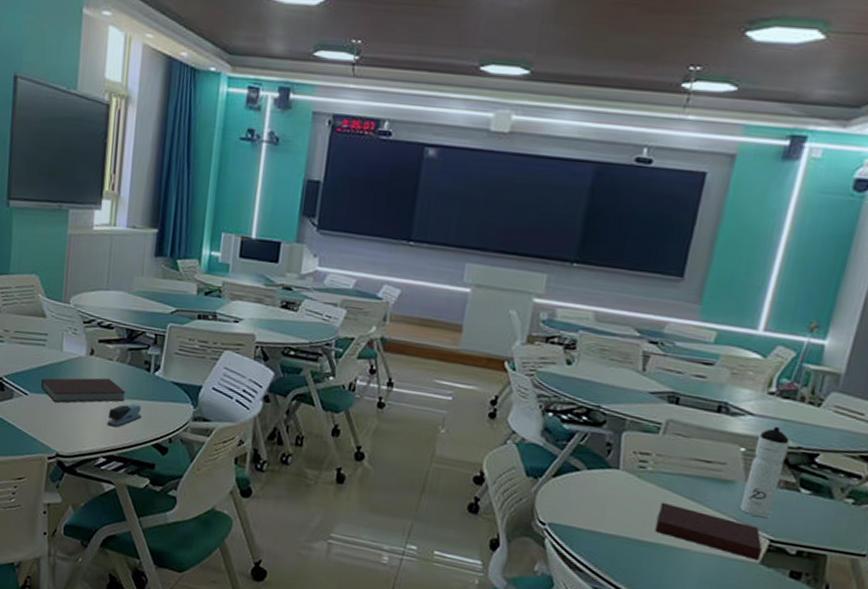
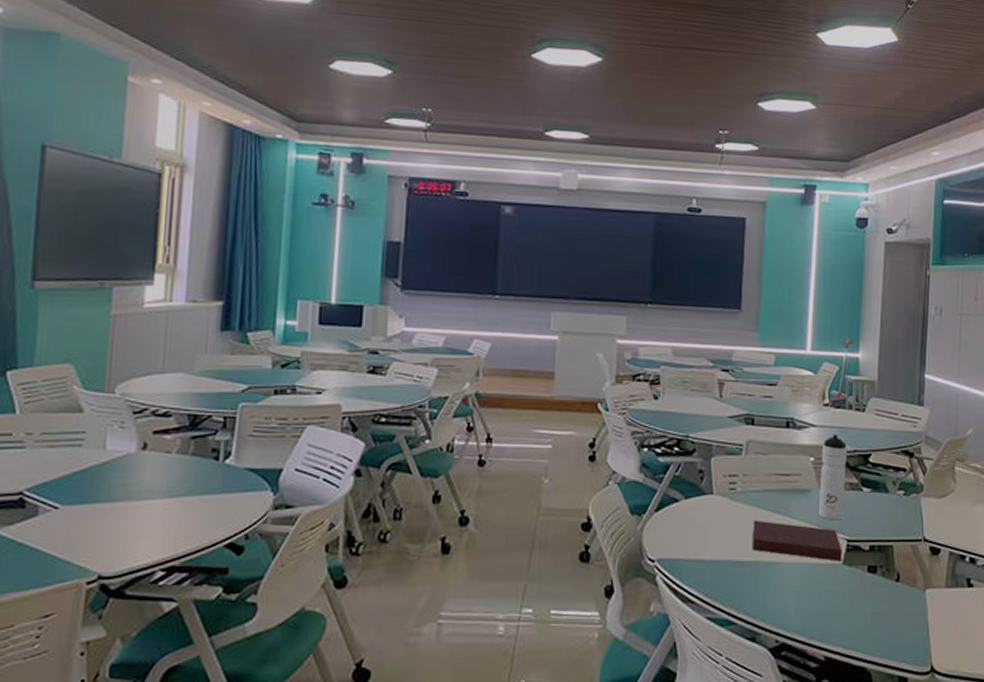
notebook: present [41,378,126,403] -> none [77,475,190,512]
stapler: present [107,403,142,428] -> none [166,500,210,532]

